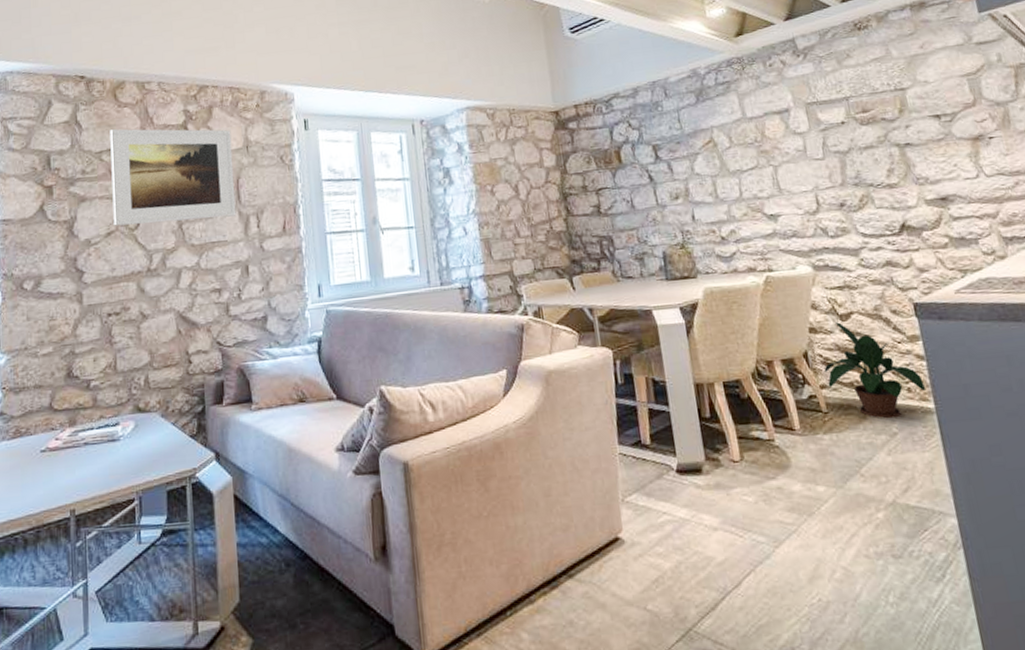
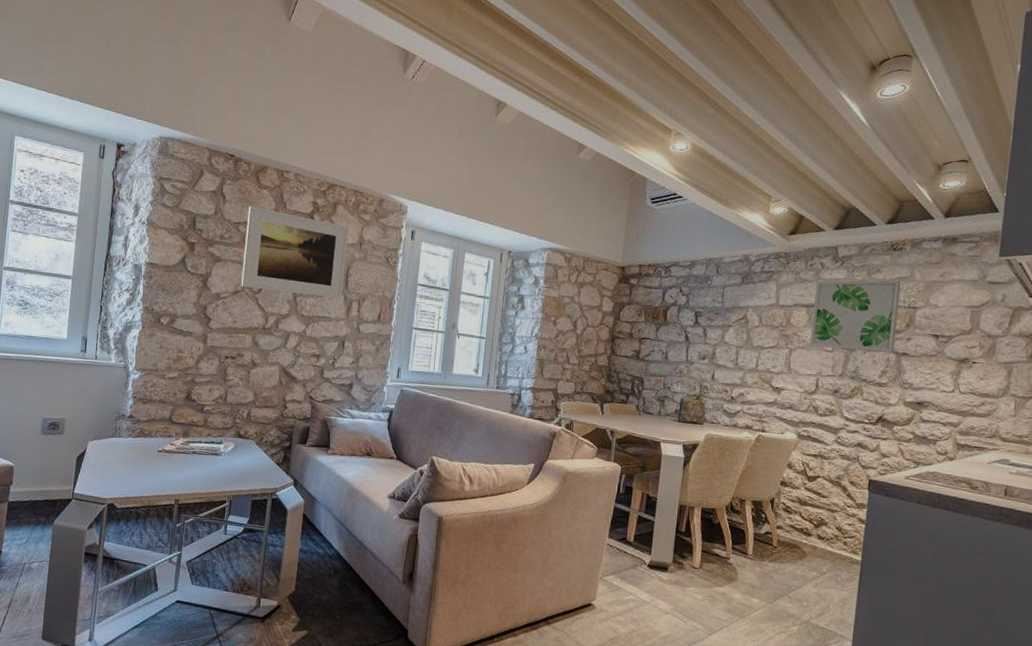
wall art: none [782,62,895,158] -> present [809,280,901,353]
potted plant: present [824,322,926,419] -> none [783,481,859,562]

